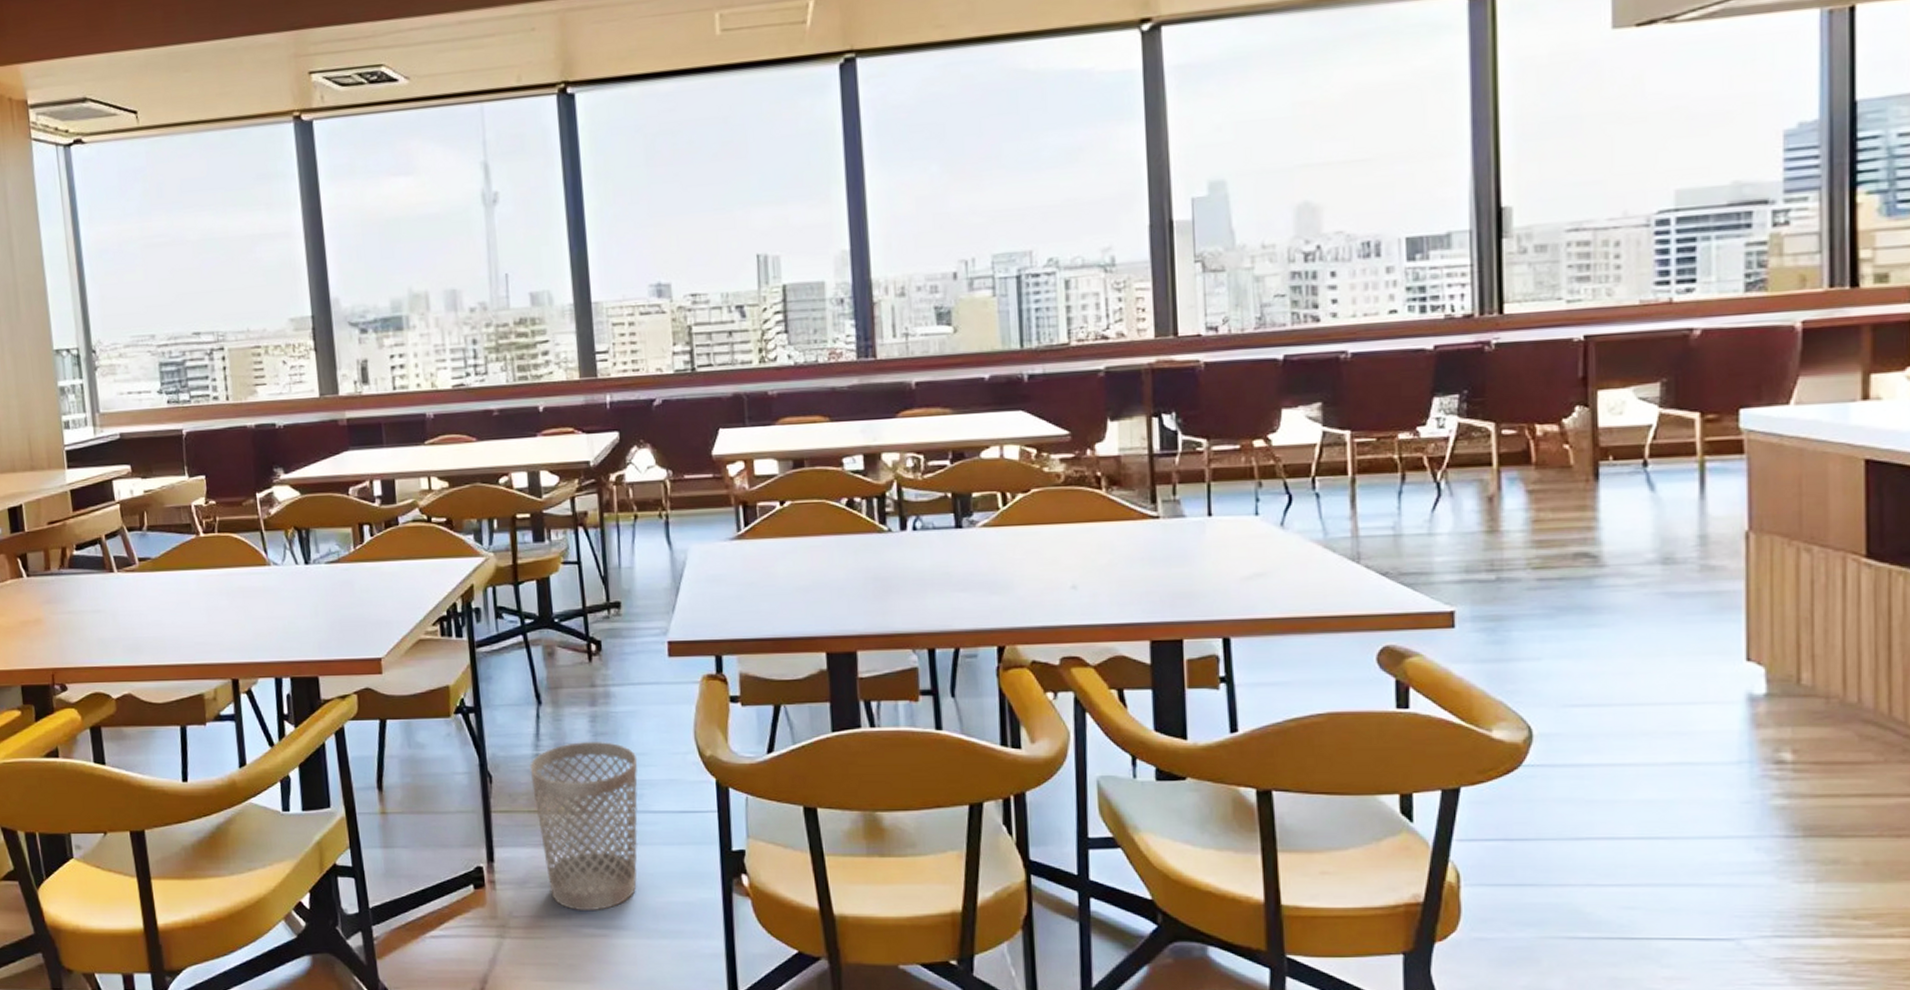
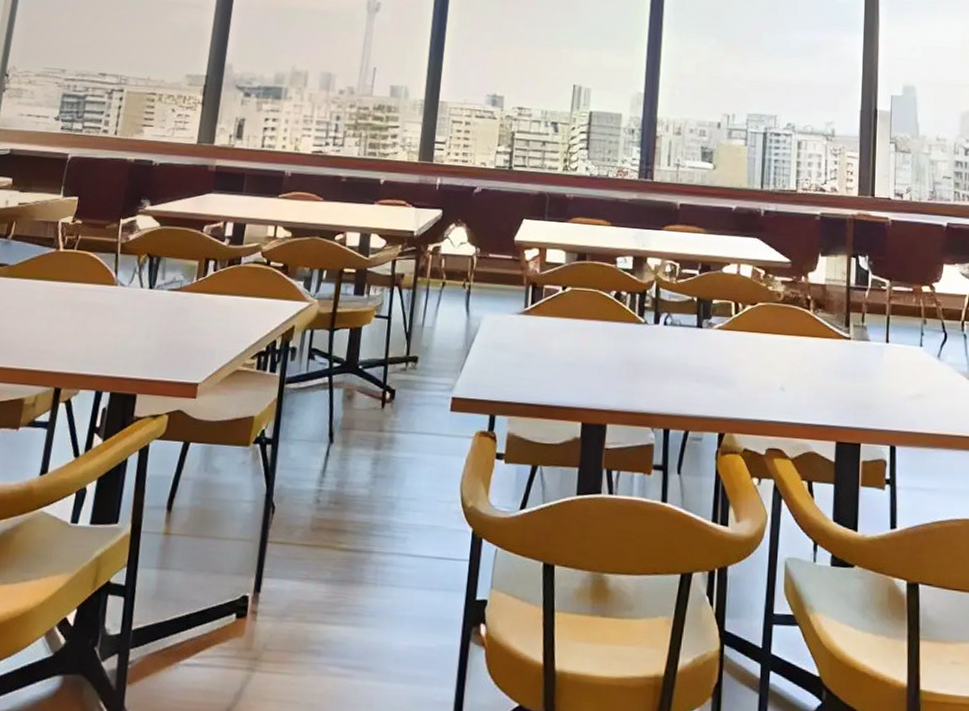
wastebasket: present [529,742,638,912] -> none [306,482,408,650]

